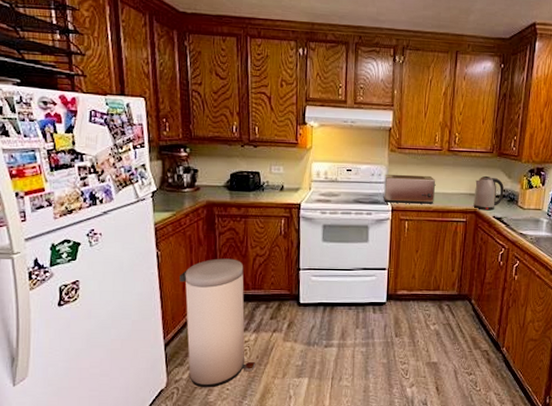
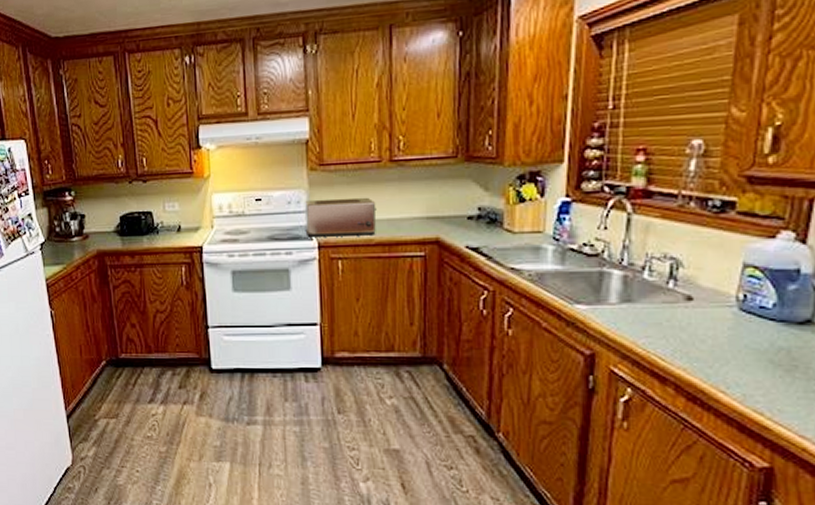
pedal bin: present [179,258,256,388] -> none [76,316,167,469]
kettle: present [473,175,504,211] -> none [433,190,479,239]

